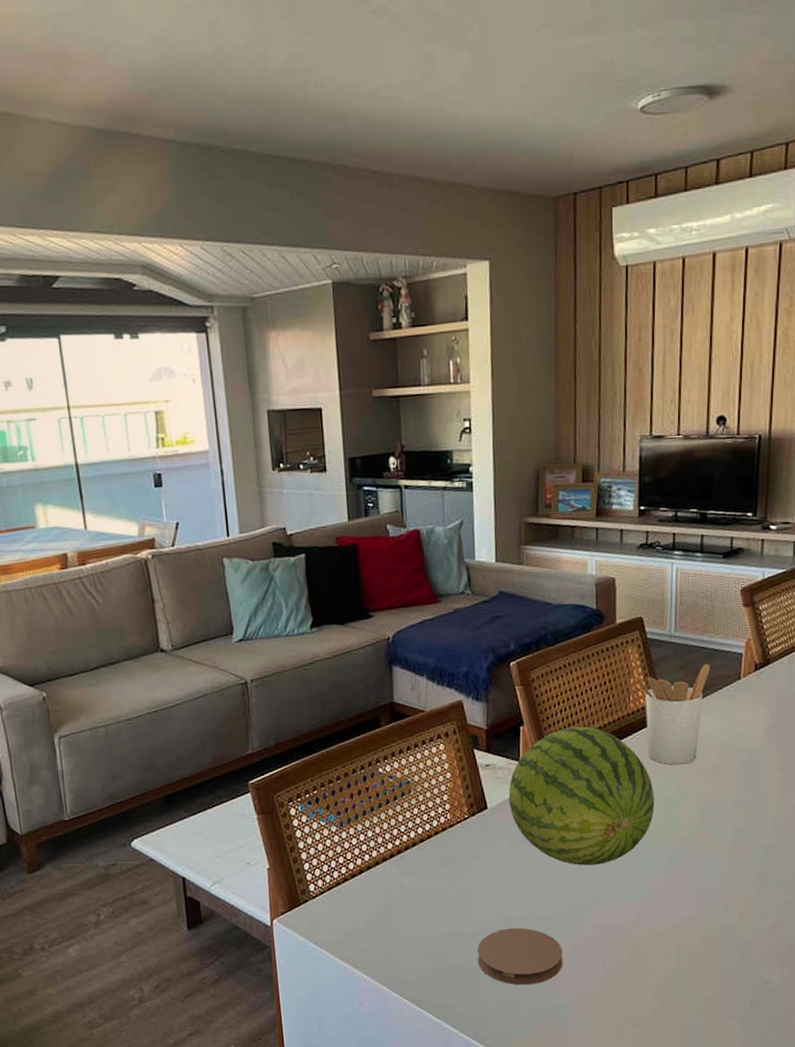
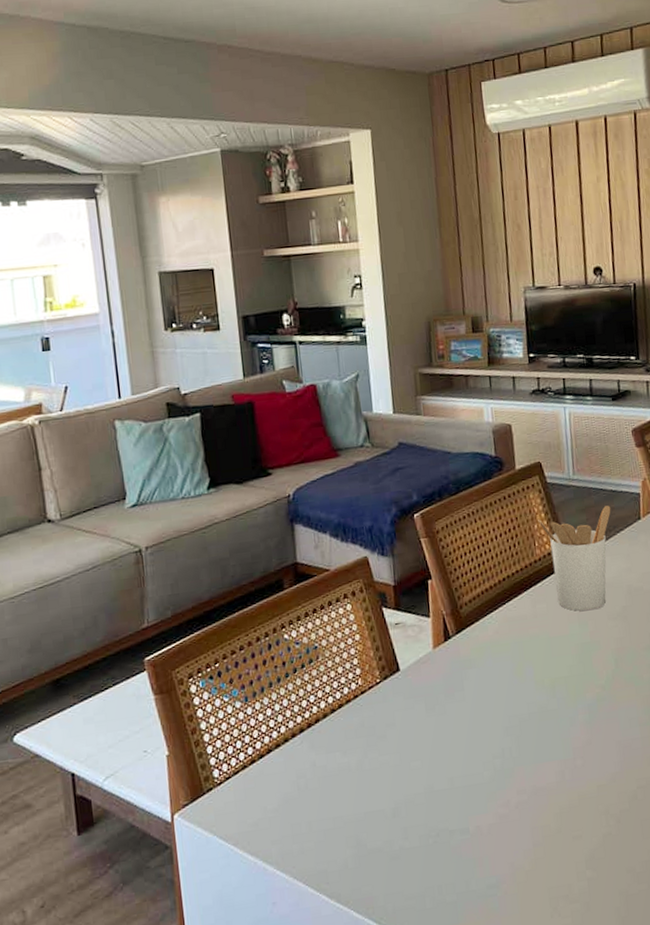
coaster: present [477,927,563,985] -> none [398,800,490,867]
fruit: present [508,726,655,866] -> none [420,576,570,726]

